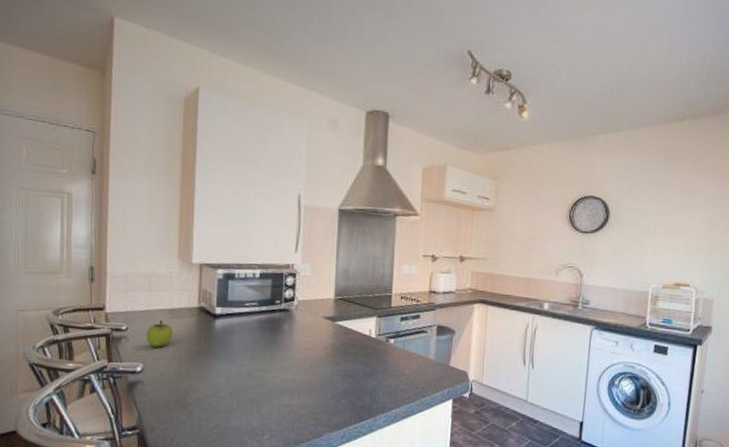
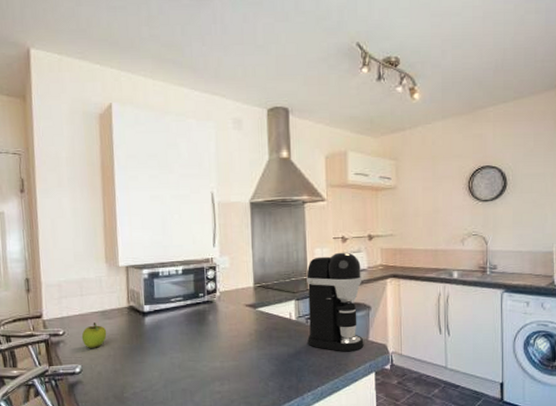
coffee maker: none [385,271,449,376] -> present [306,252,364,352]

